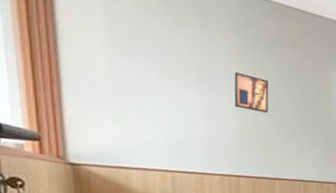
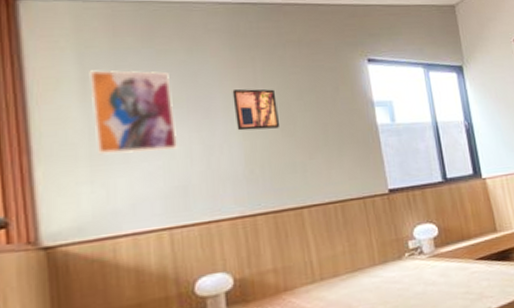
wall art: none [114,22,186,110] -> present [89,70,178,155]

